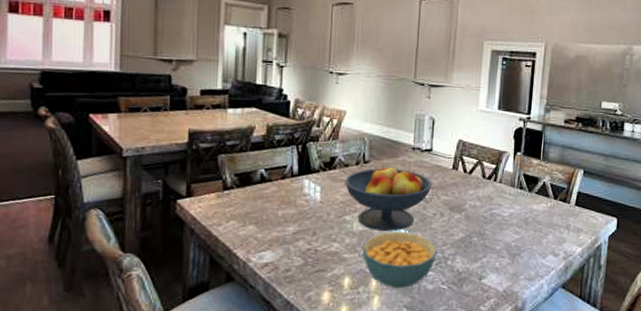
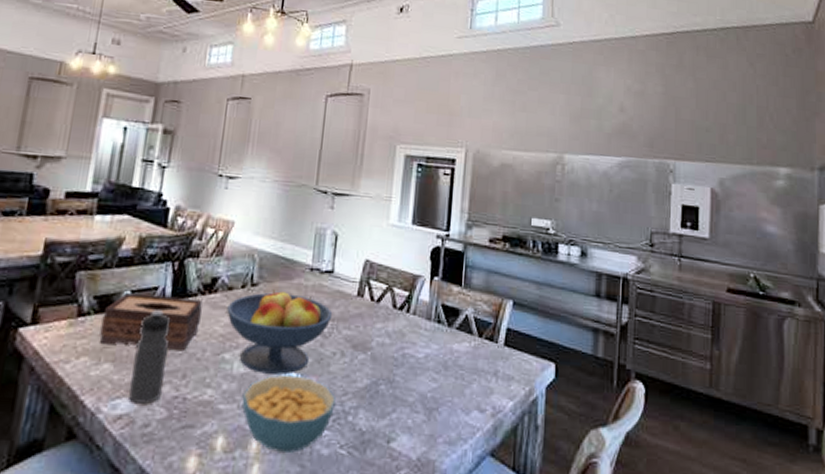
tissue box: none [243,171,324,215] -> present [100,293,203,352]
water bottle: none [272,184,300,255] -> present [129,310,171,404]

